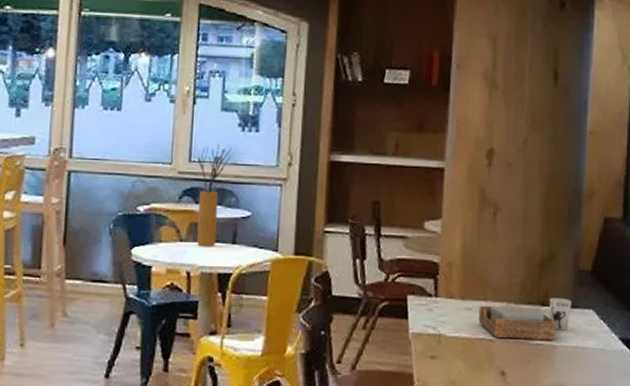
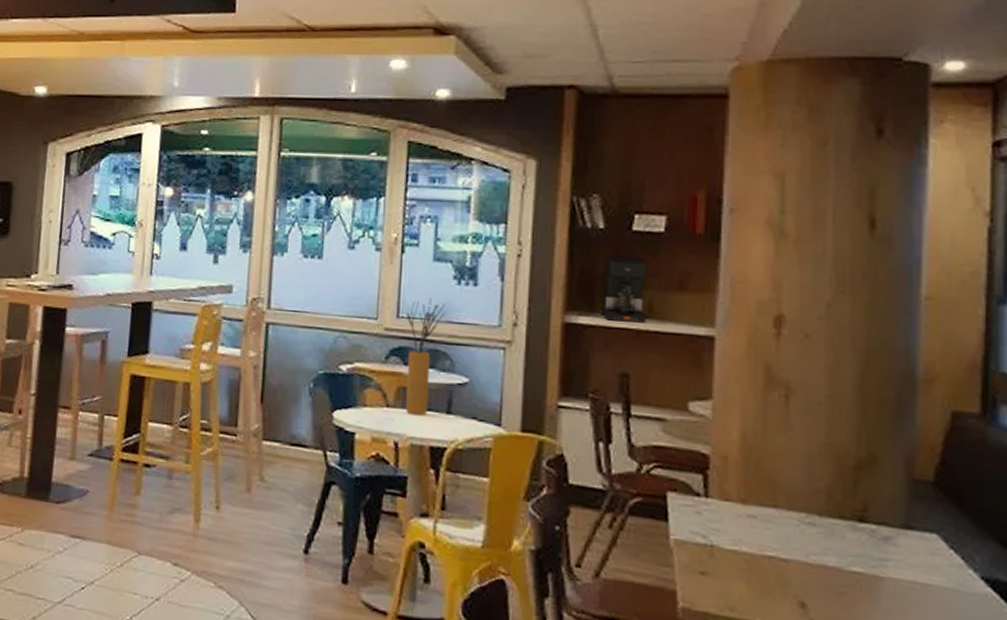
coffee maker: none [359,104,394,159] -> present [601,256,646,323]
napkin holder: present [478,305,556,341] -> none [766,513,881,570]
cup: present [549,297,572,331] -> none [869,512,904,559]

